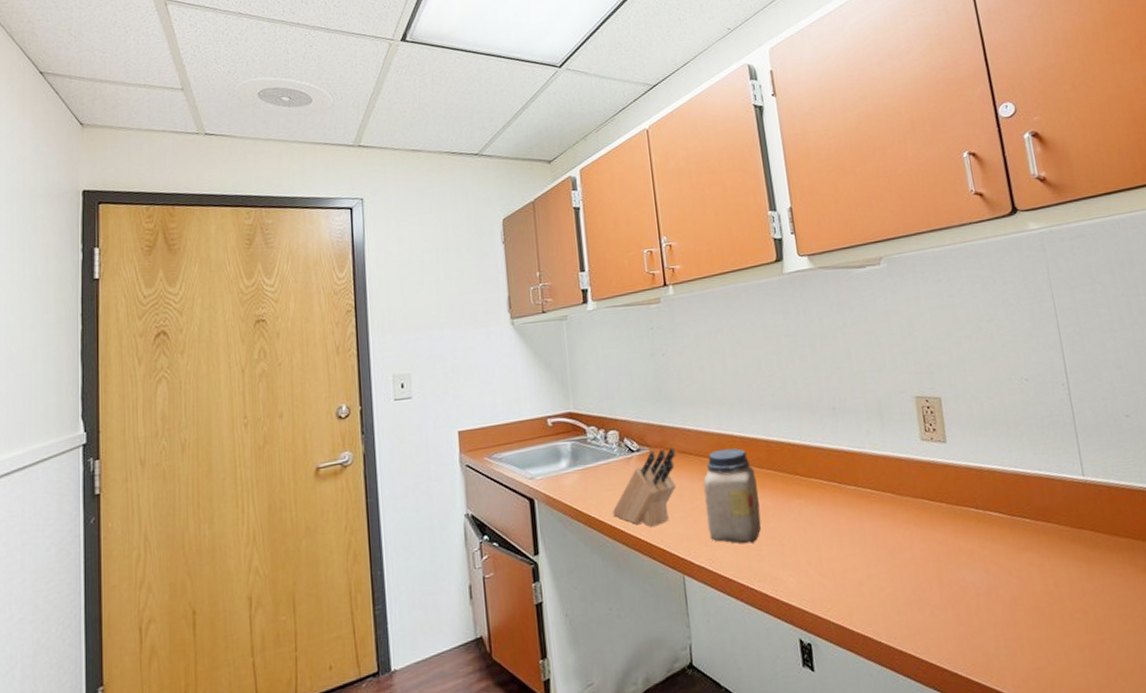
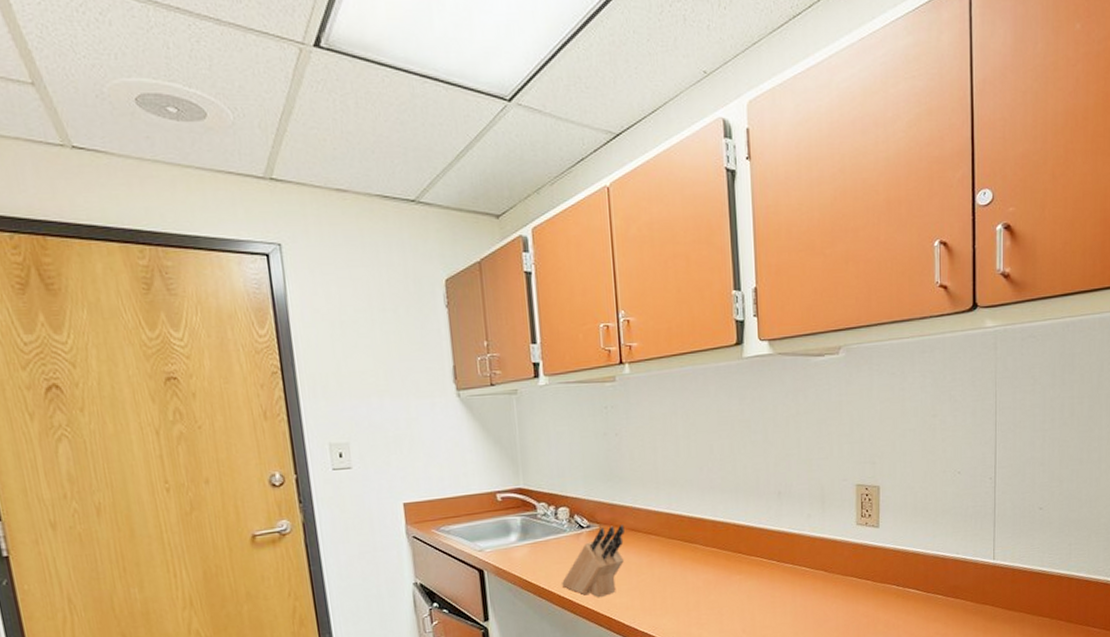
jar: present [703,448,762,544] -> none [650,527,703,613]

